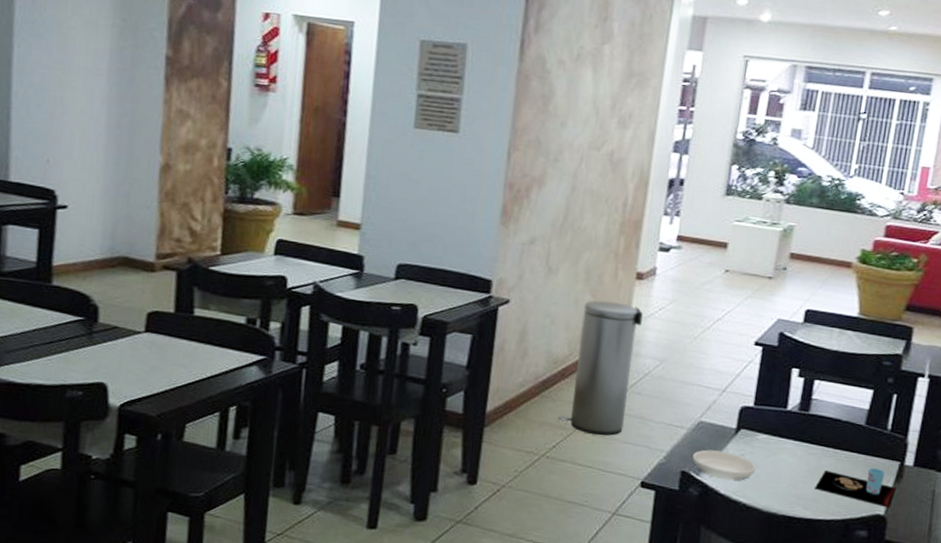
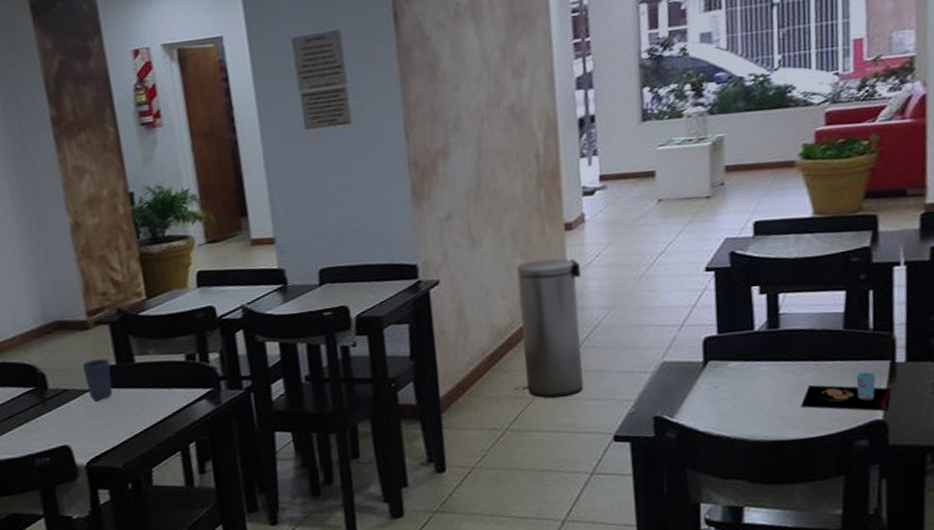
cup: none [139,302,168,345] -> present [83,358,113,401]
saucer: present [692,449,756,481] -> none [662,387,733,417]

